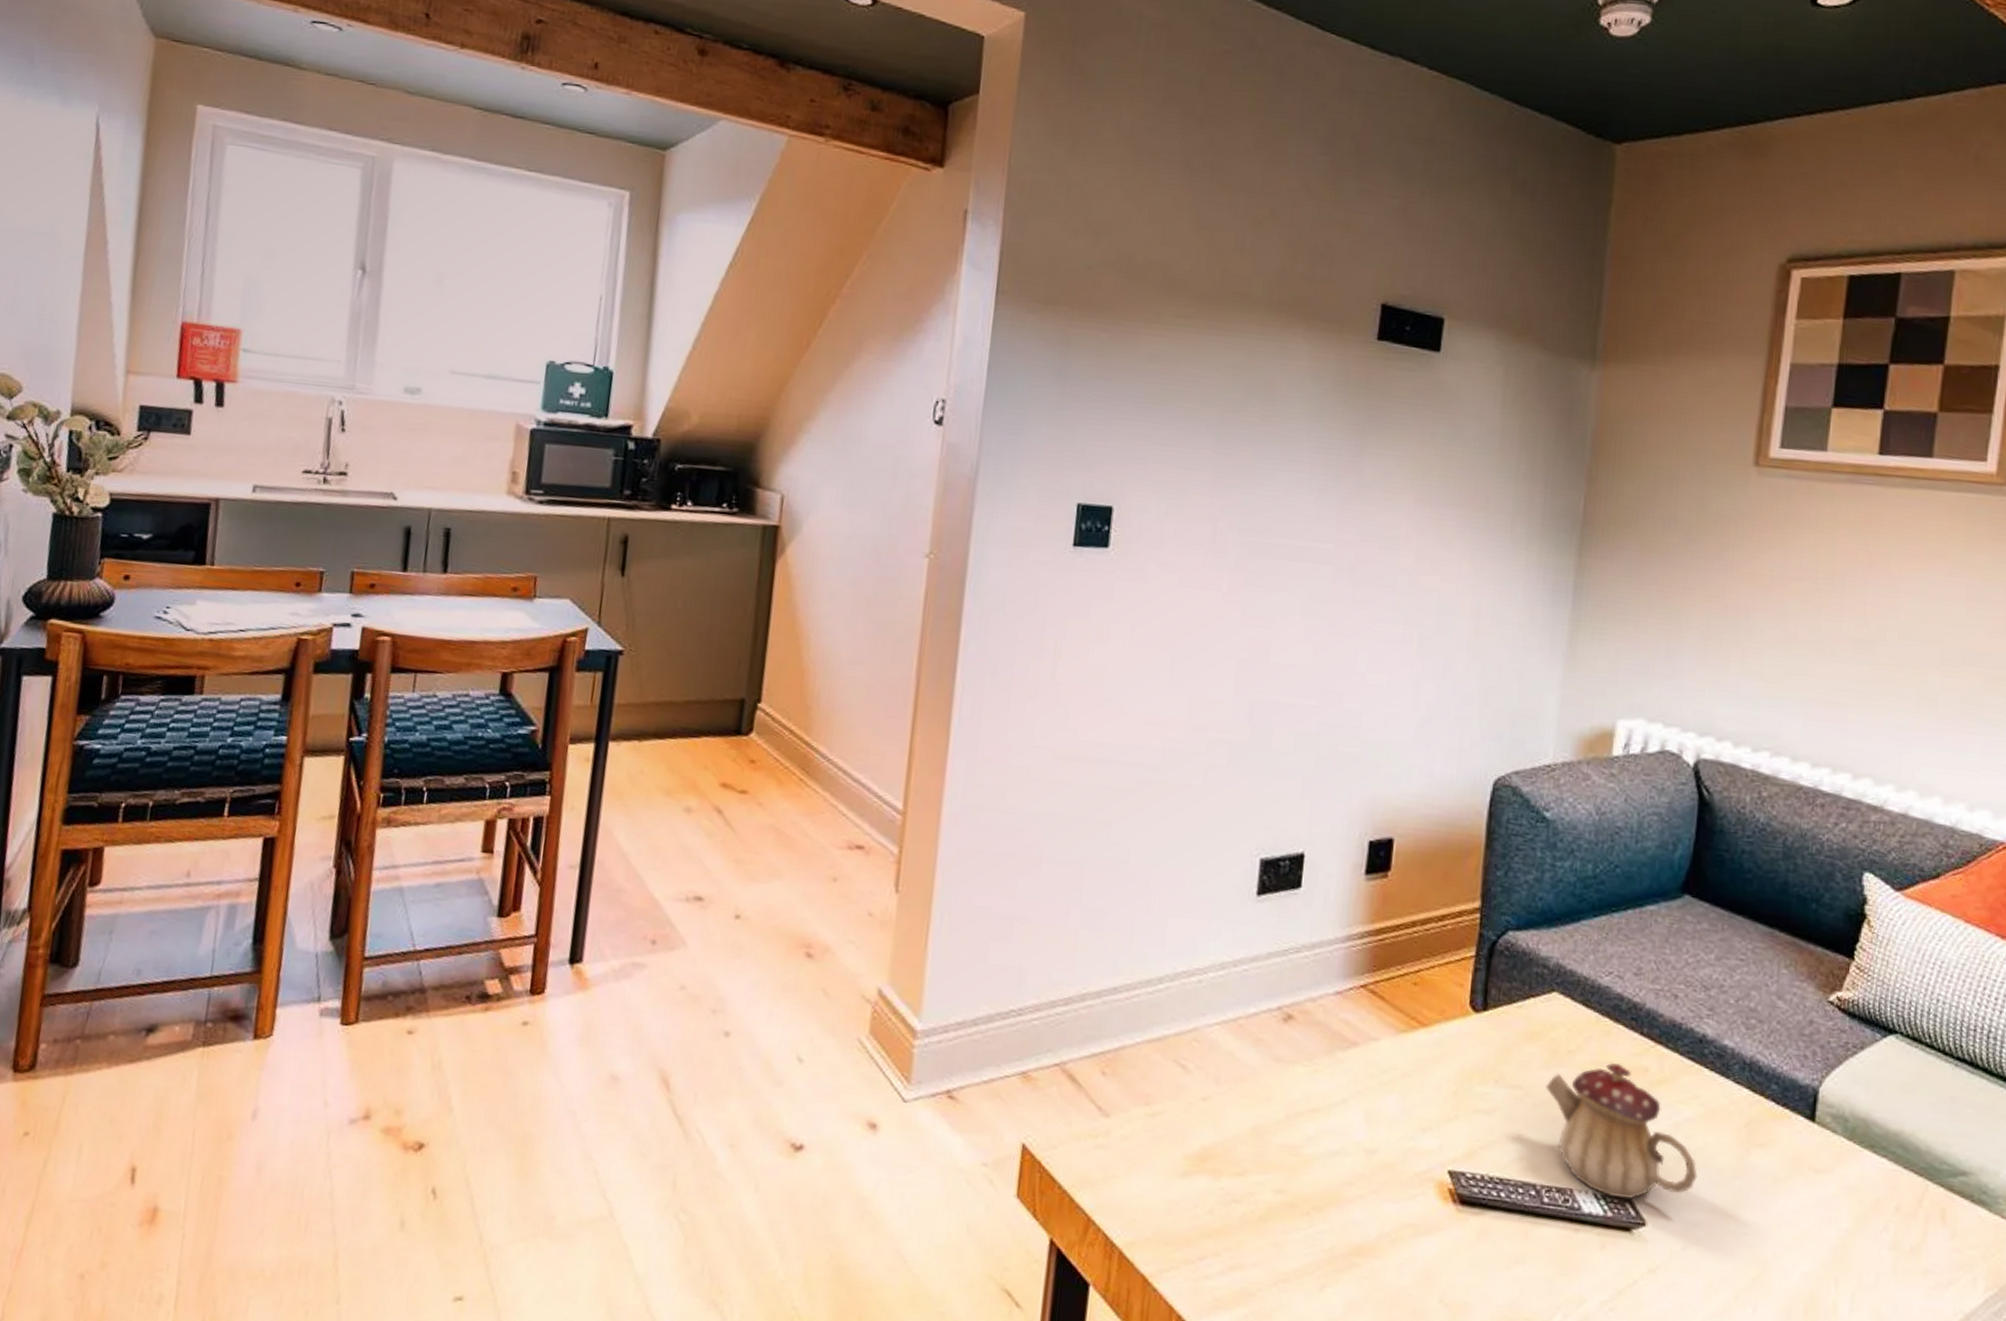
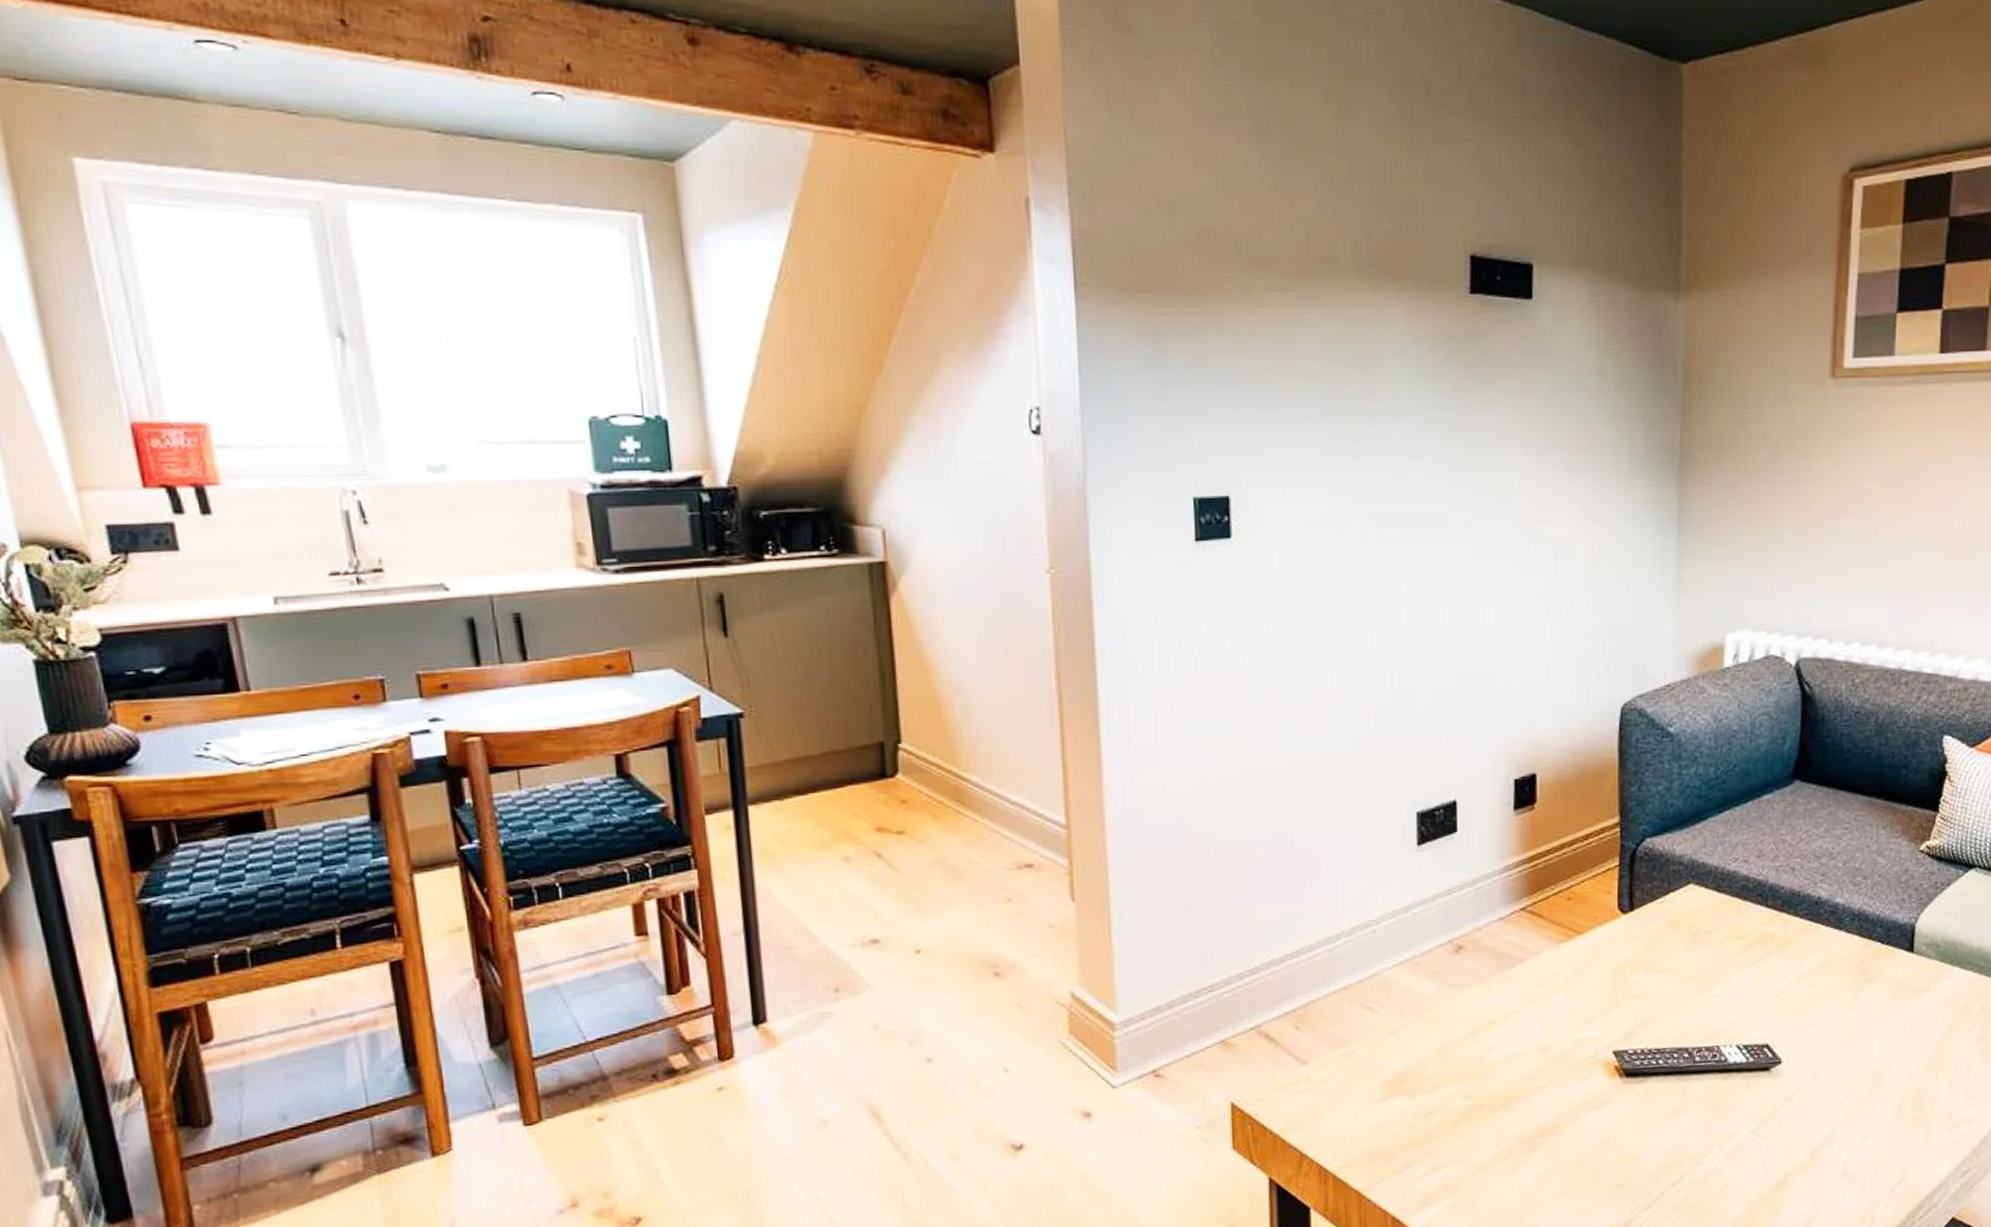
teapot: present [1545,1062,1697,1199] -> none [1689,934,1821,1045]

